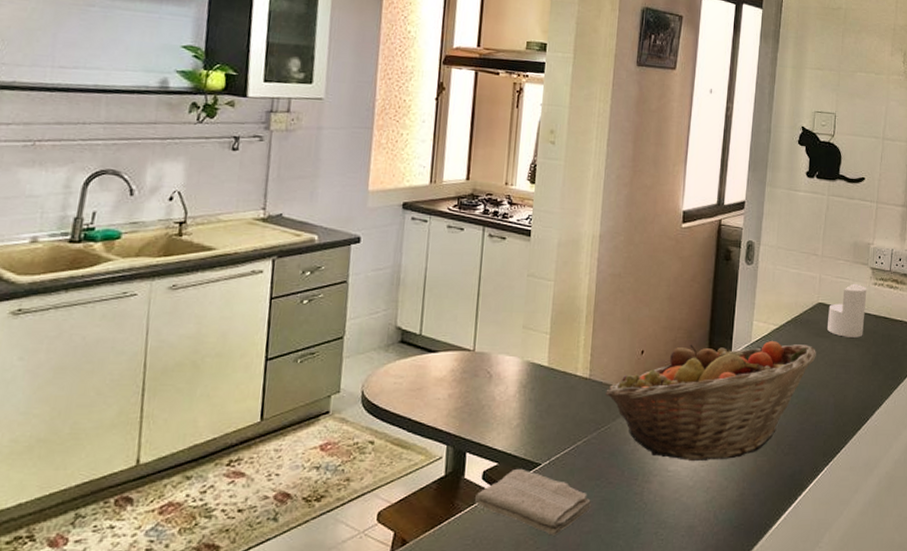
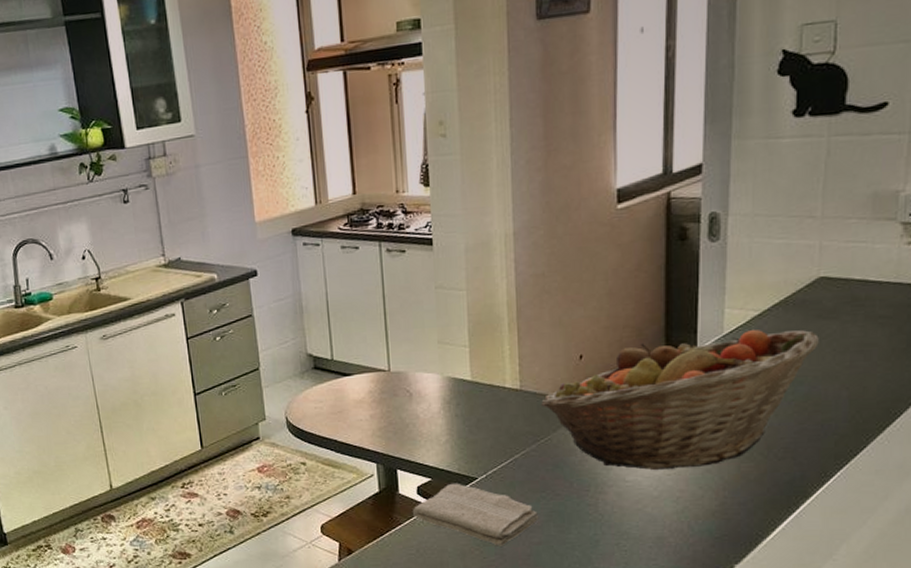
jar: present [827,283,867,338] -> none [835,246,896,316]

